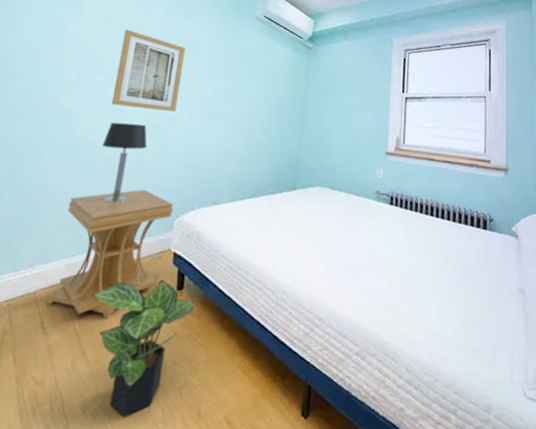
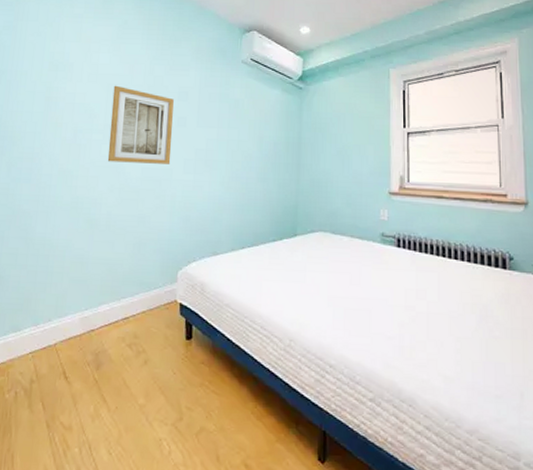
side table: present [47,189,173,320] -> none [67,242,176,369]
potted plant: present [91,279,194,417] -> none [106,329,204,460]
table lamp: present [101,122,147,203] -> none [102,178,146,258]

